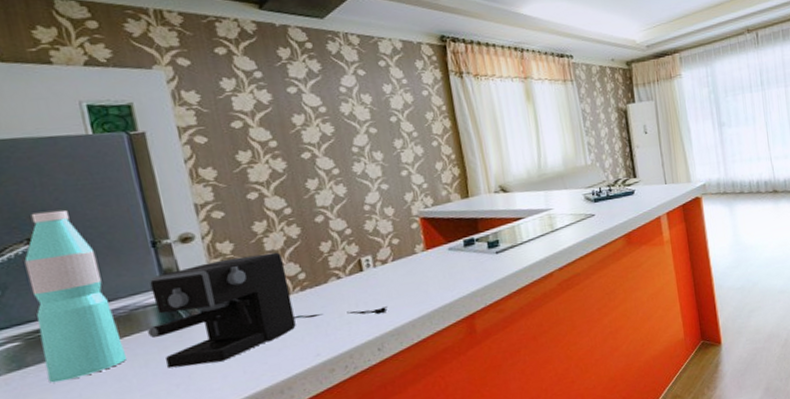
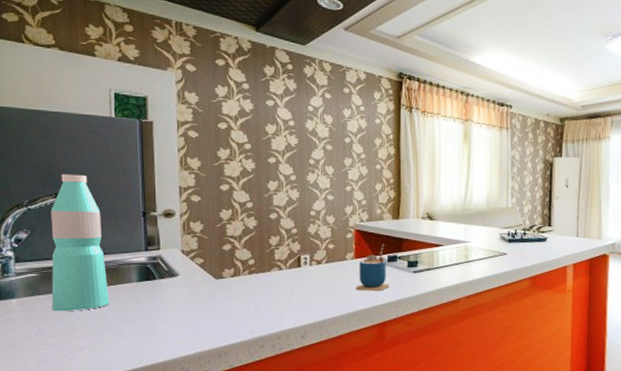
coffee maker: present [148,252,388,369] -> none [128,236,315,320]
cup: none [431,228,471,284] -> present [355,244,389,292]

